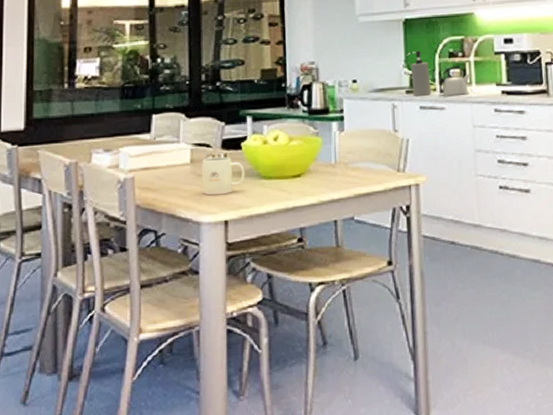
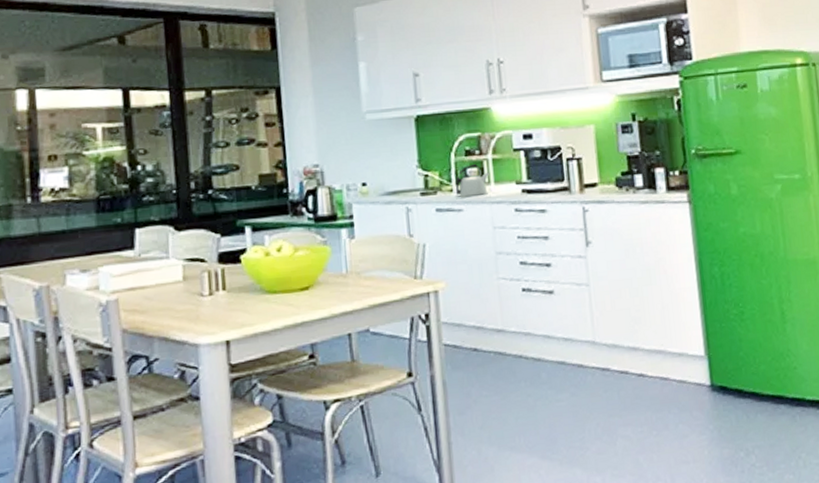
mug: present [201,156,245,196] -> none [196,271,247,315]
soap dispenser: present [407,50,432,97] -> none [420,149,448,199]

